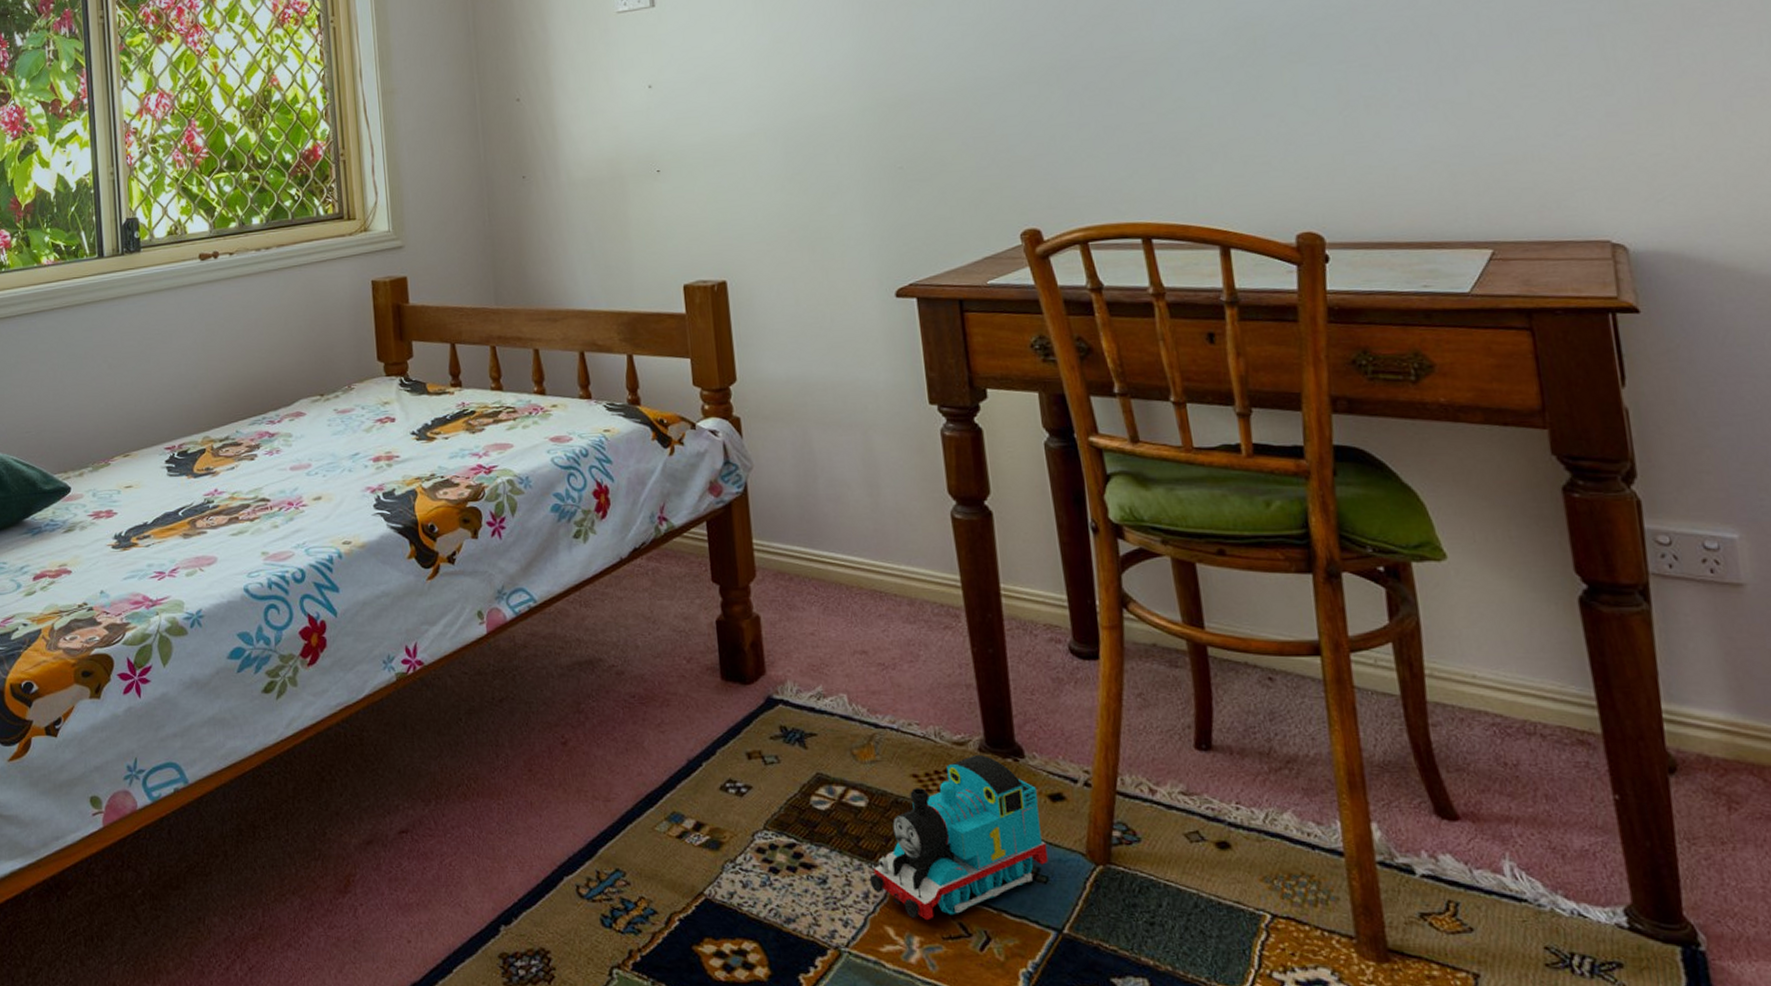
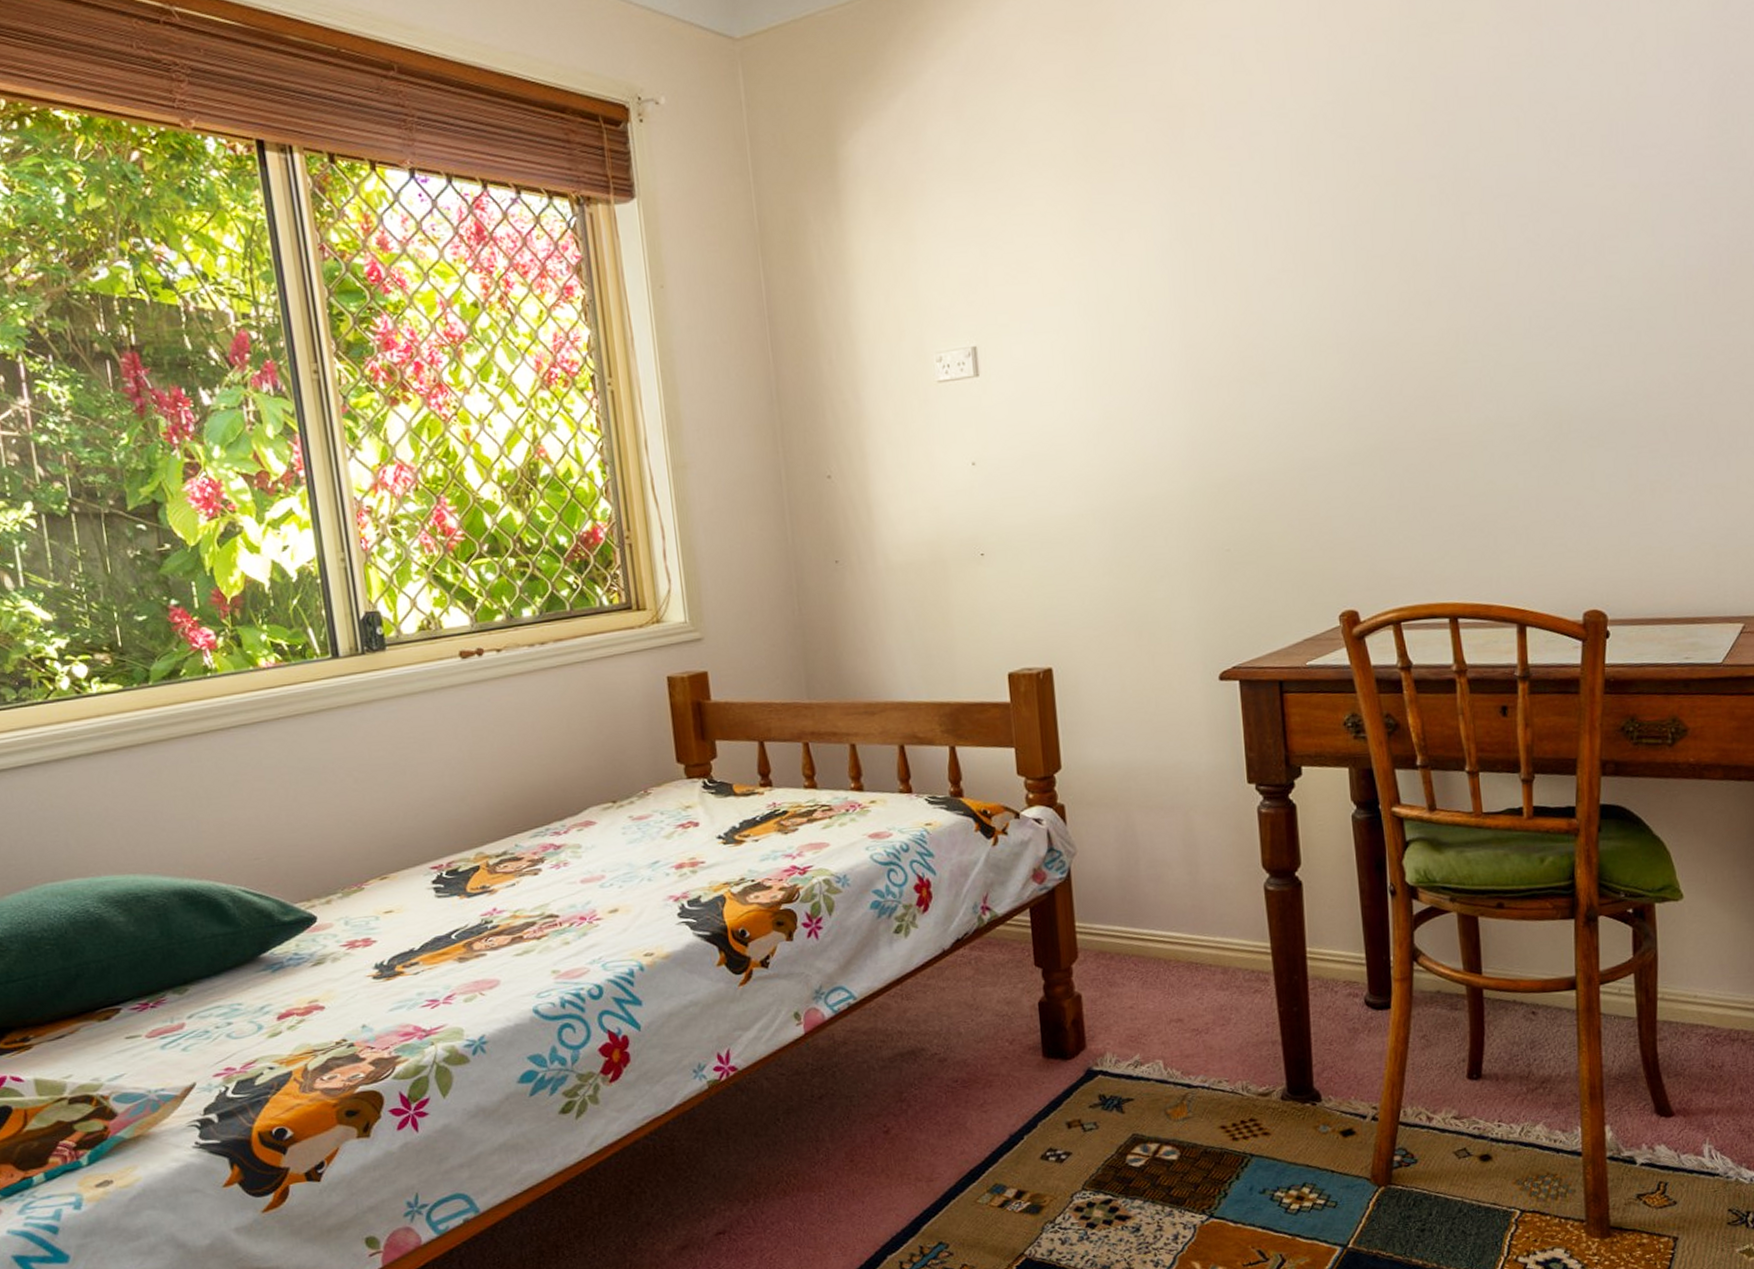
toy train: present [869,754,1049,921] -> none [1179,1102,1338,1252]

